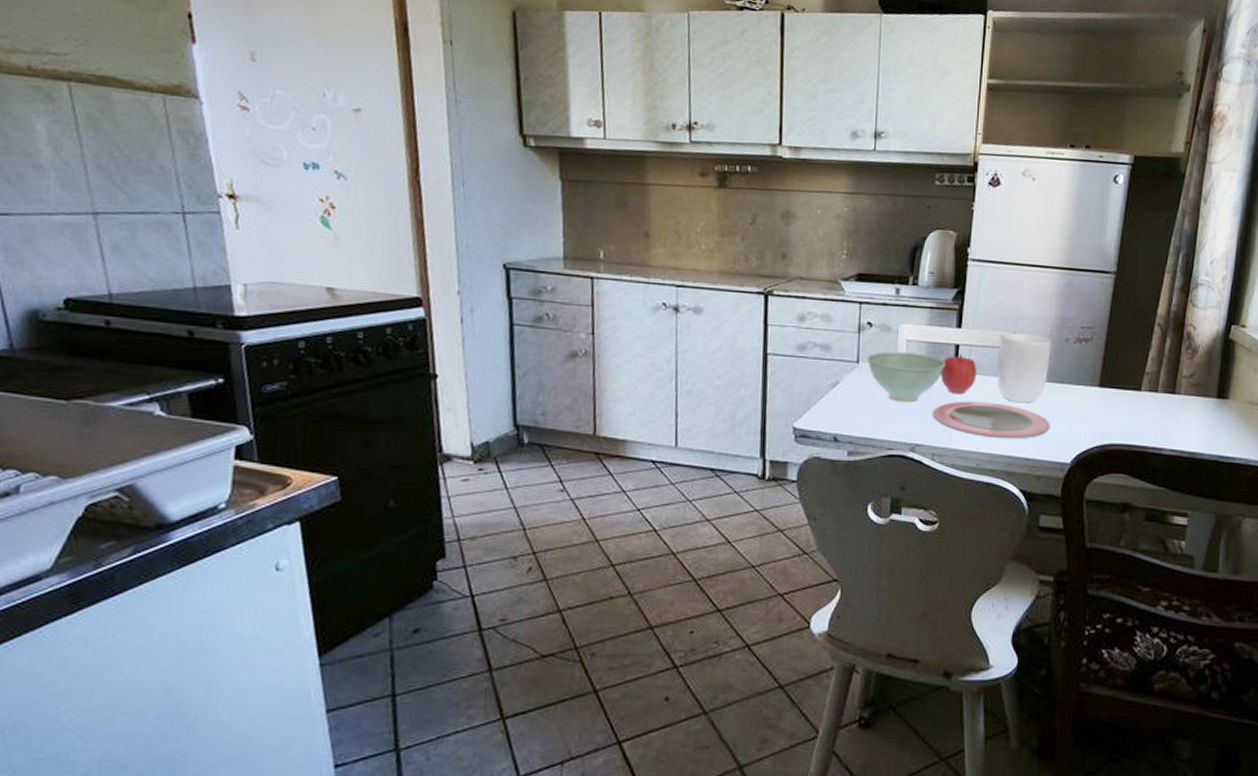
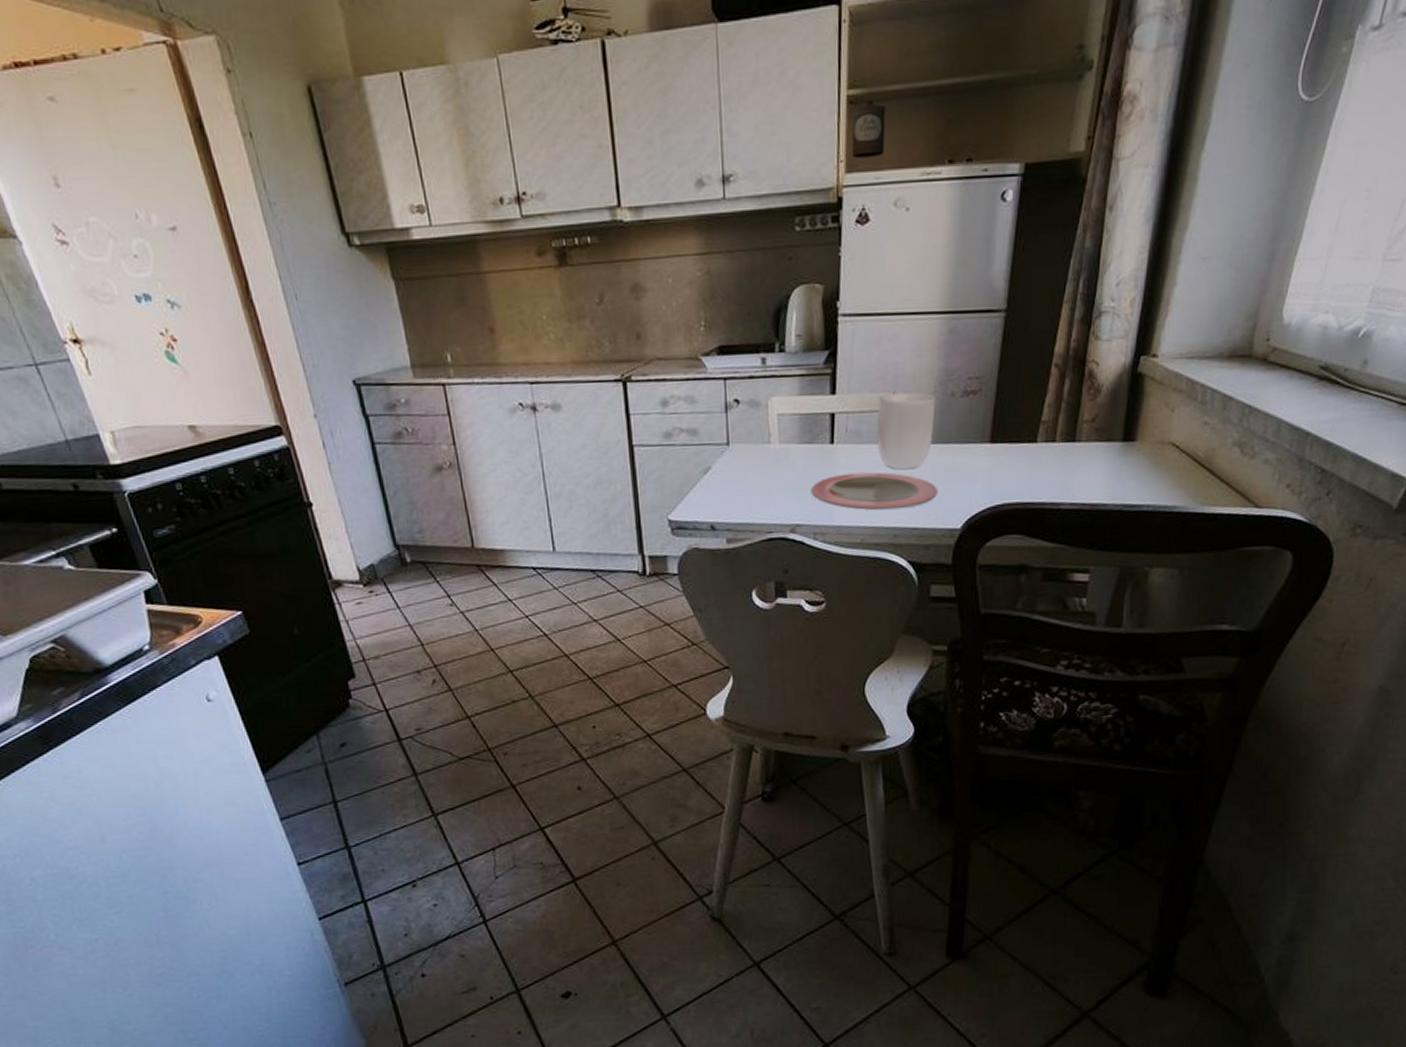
bowl: present [867,351,946,403] -> none [737,427,821,483]
fruit: present [941,354,977,395] -> none [817,423,856,468]
canister: none [988,89,1019,135] -> present [851,100,886,159]

